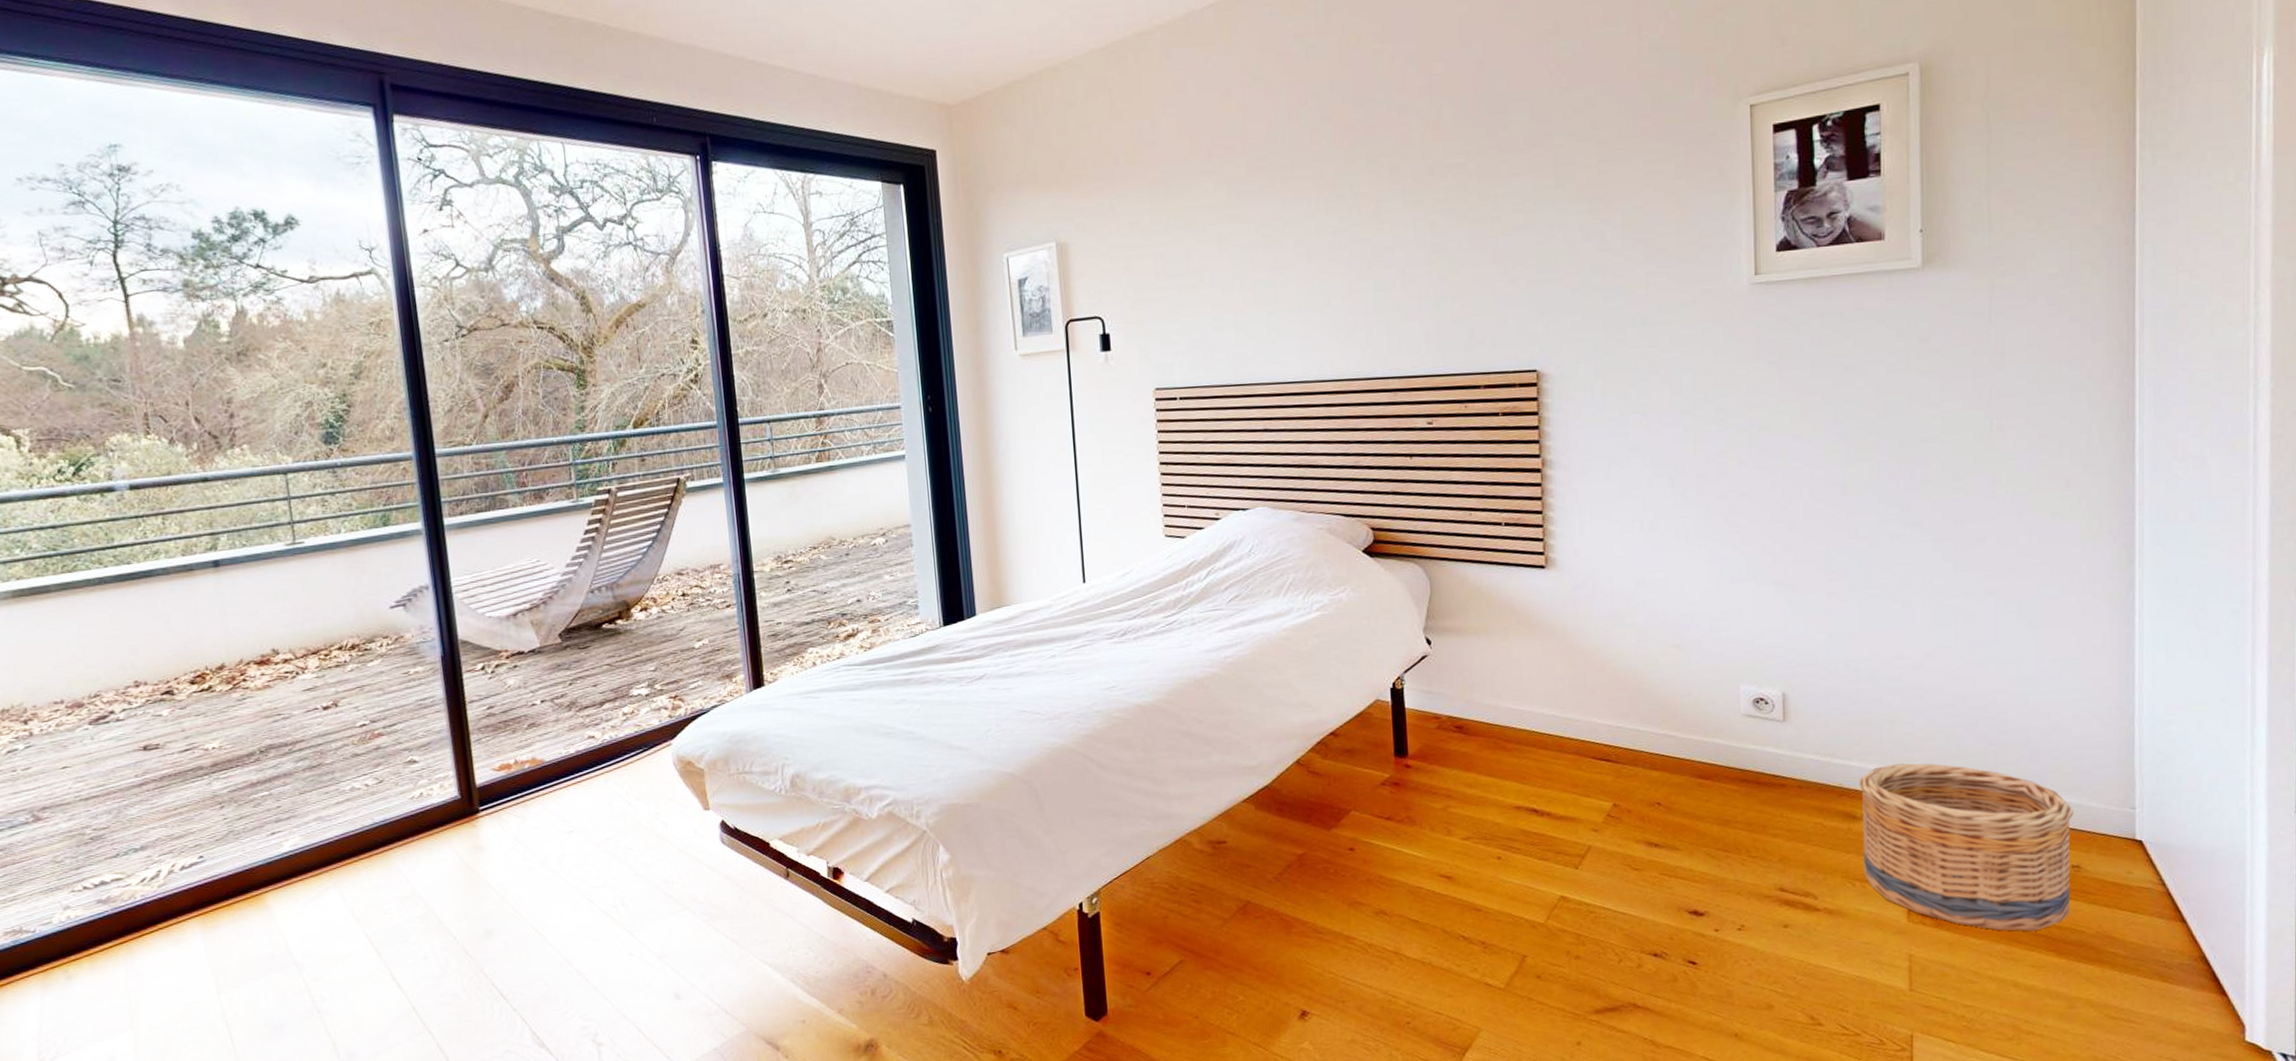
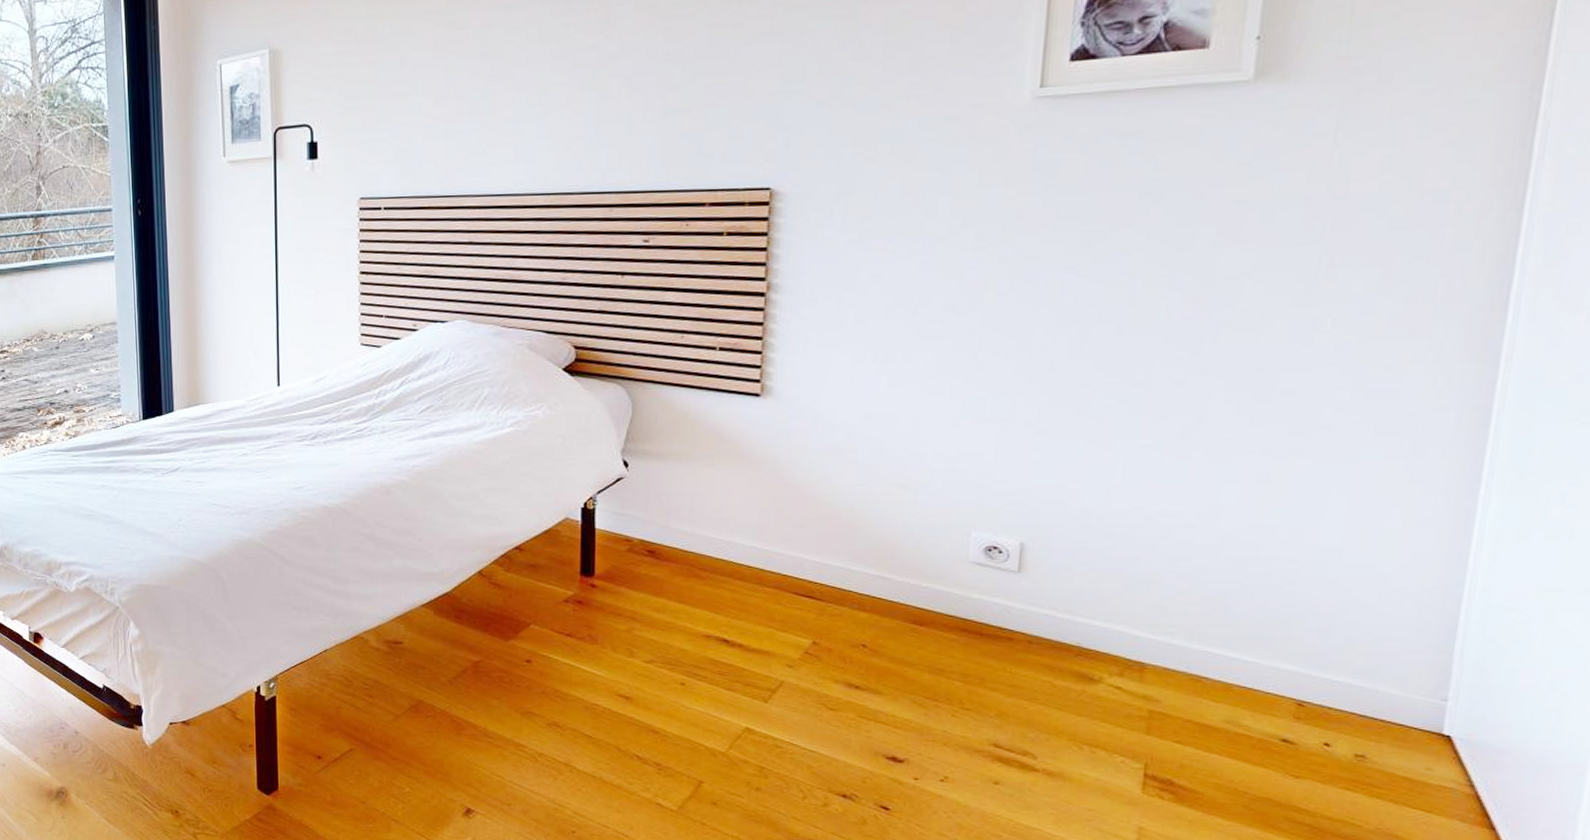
basket: present [1858,763,2074,932] -> none [1095,628,1367,819]

